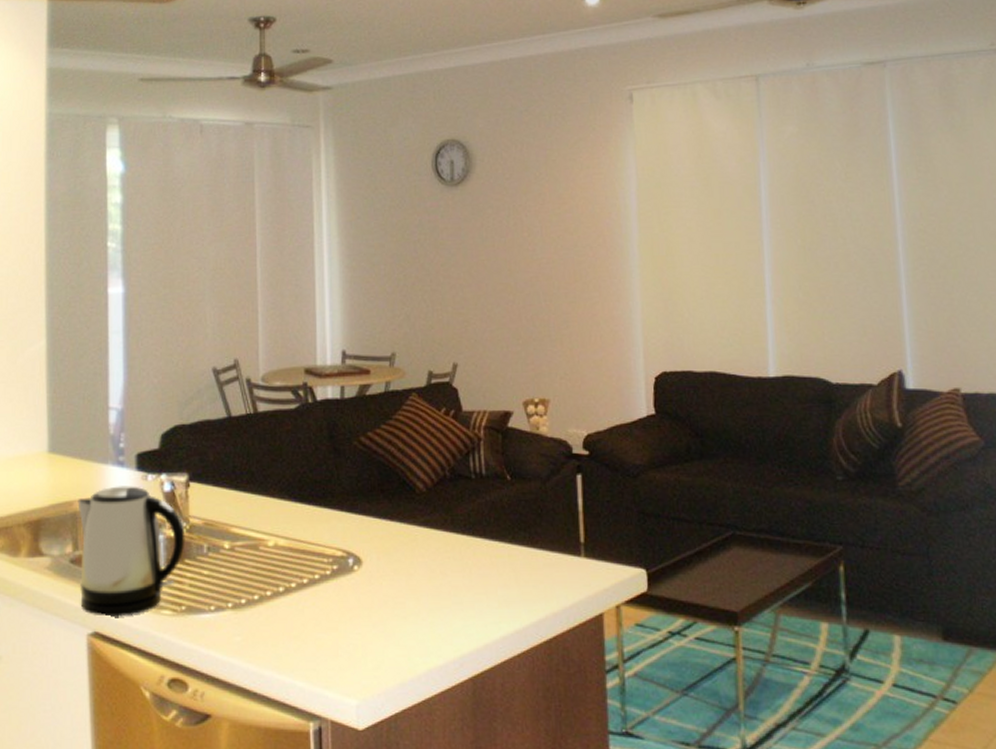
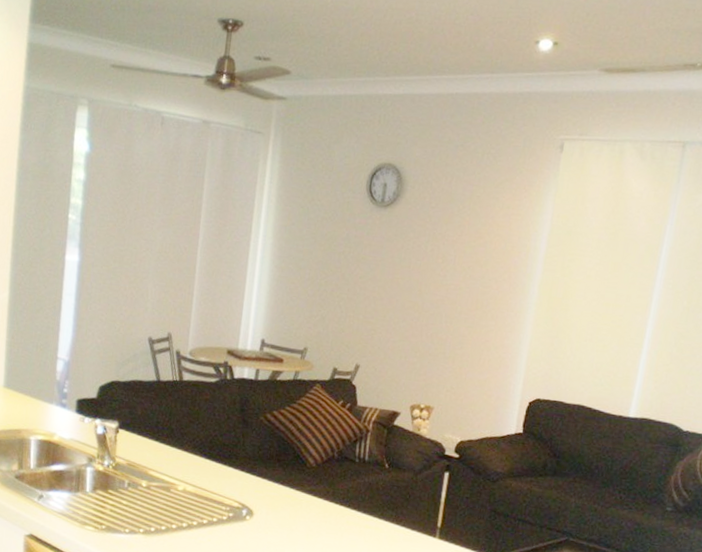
kettle: present [77,486,185,617] -> none [20,423,111,526]

